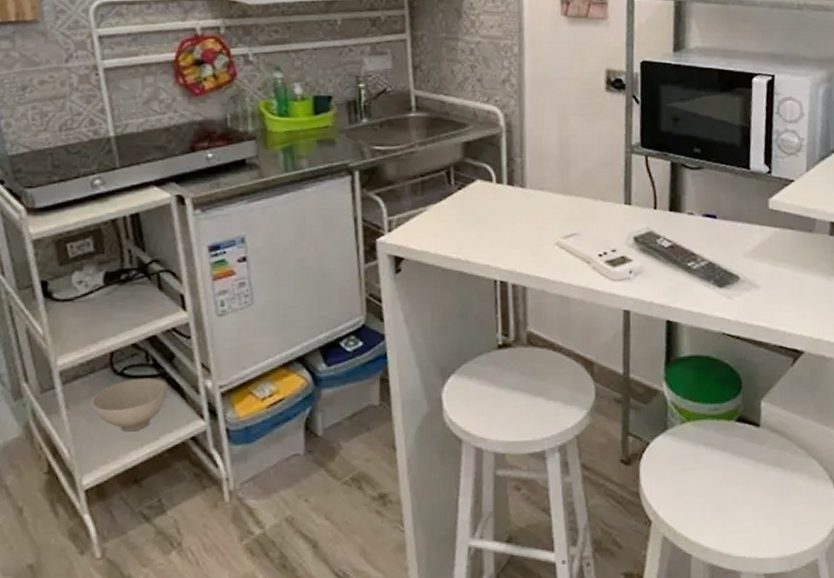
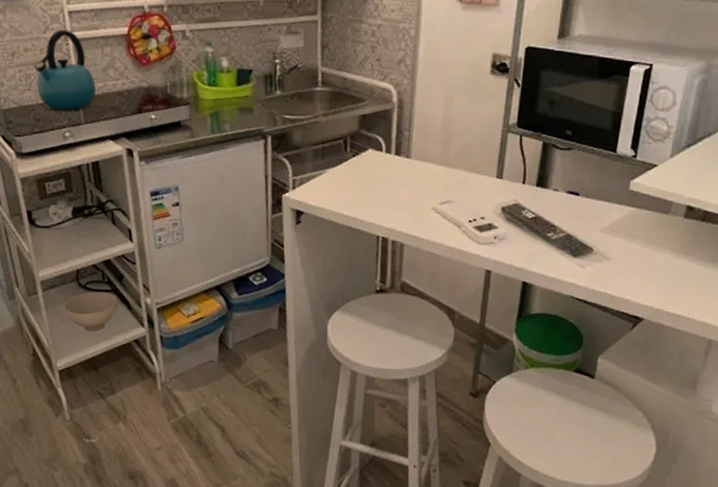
kettle: none [52,57,135,154] -> present [34,30,96,111]

